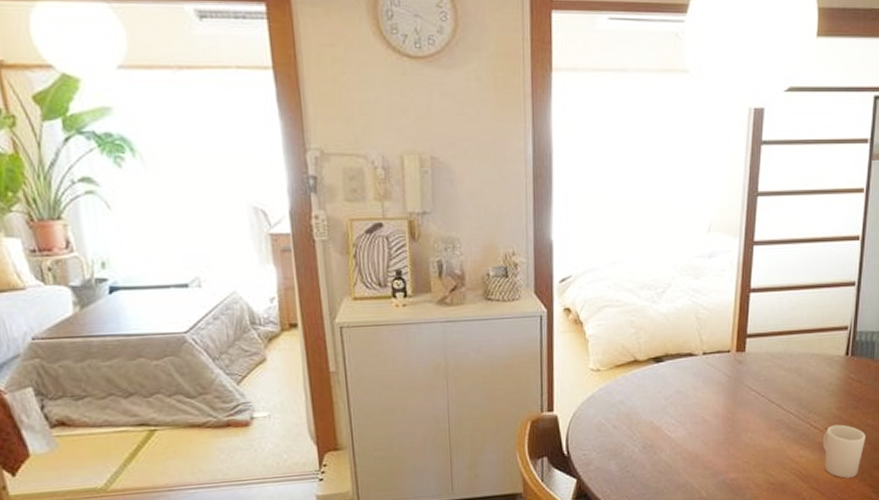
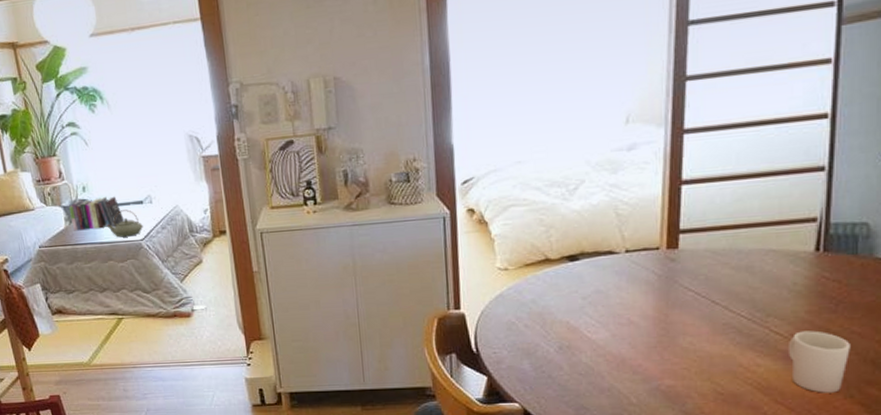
books: none [79,276,162,319] -> present [68,196,125,231]
teapot: none [136,294,188,329] -> present [107,209,143,238]

